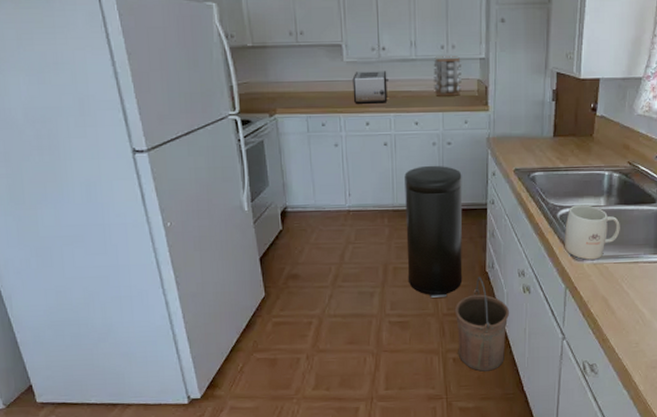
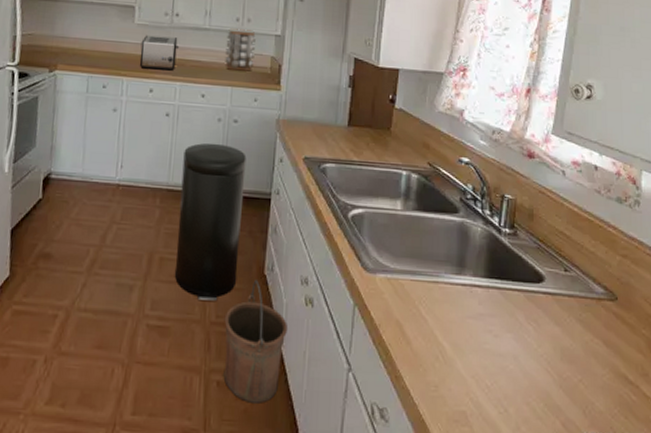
mug: present [565,205,620,260] -> none [355,206,418,274]

